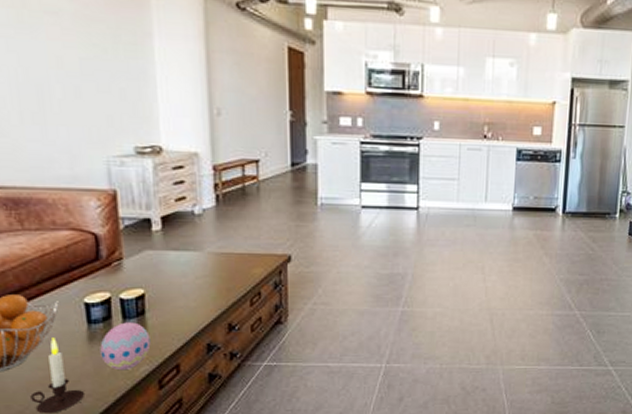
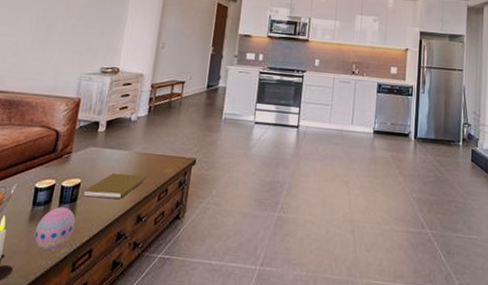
book: none [151,278,231,309] -> present [83,173,147,199]

